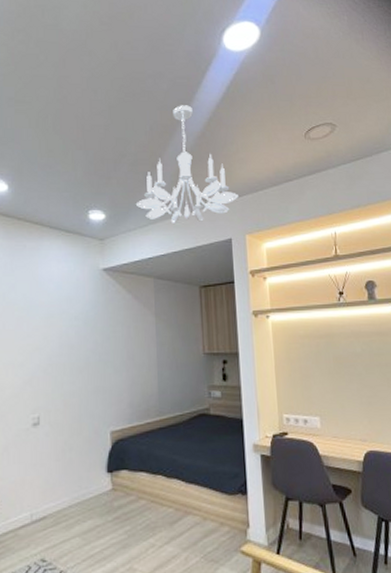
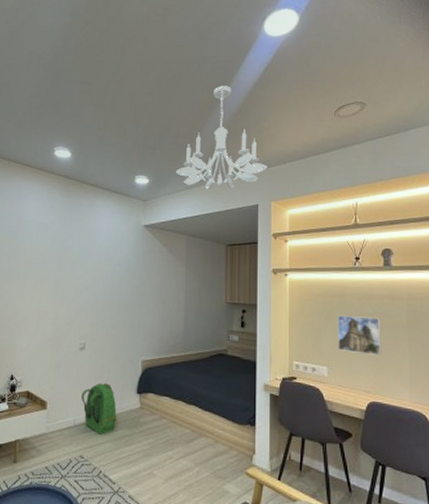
backpack: none [38,464,84,529] -> present [81,383,117,435]
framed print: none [326,356,374,399] -> present [338,316,382,355]

